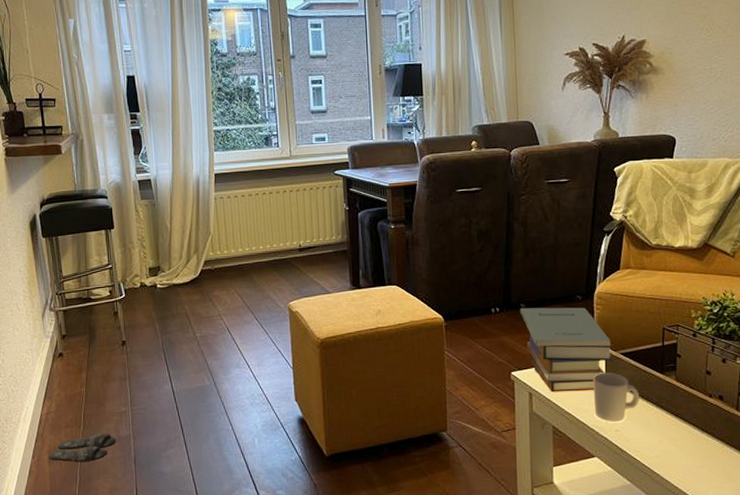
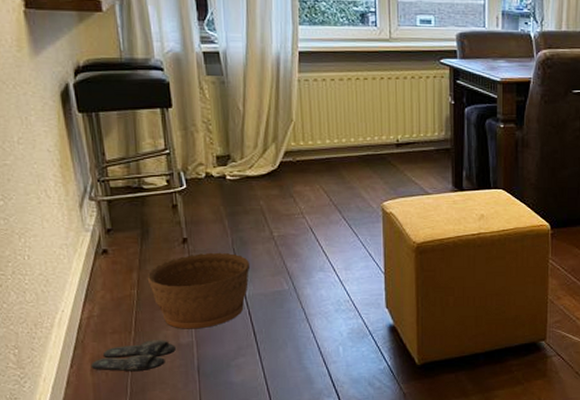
basket: none [93,352,178,423] -> present [147,252,251,329]

